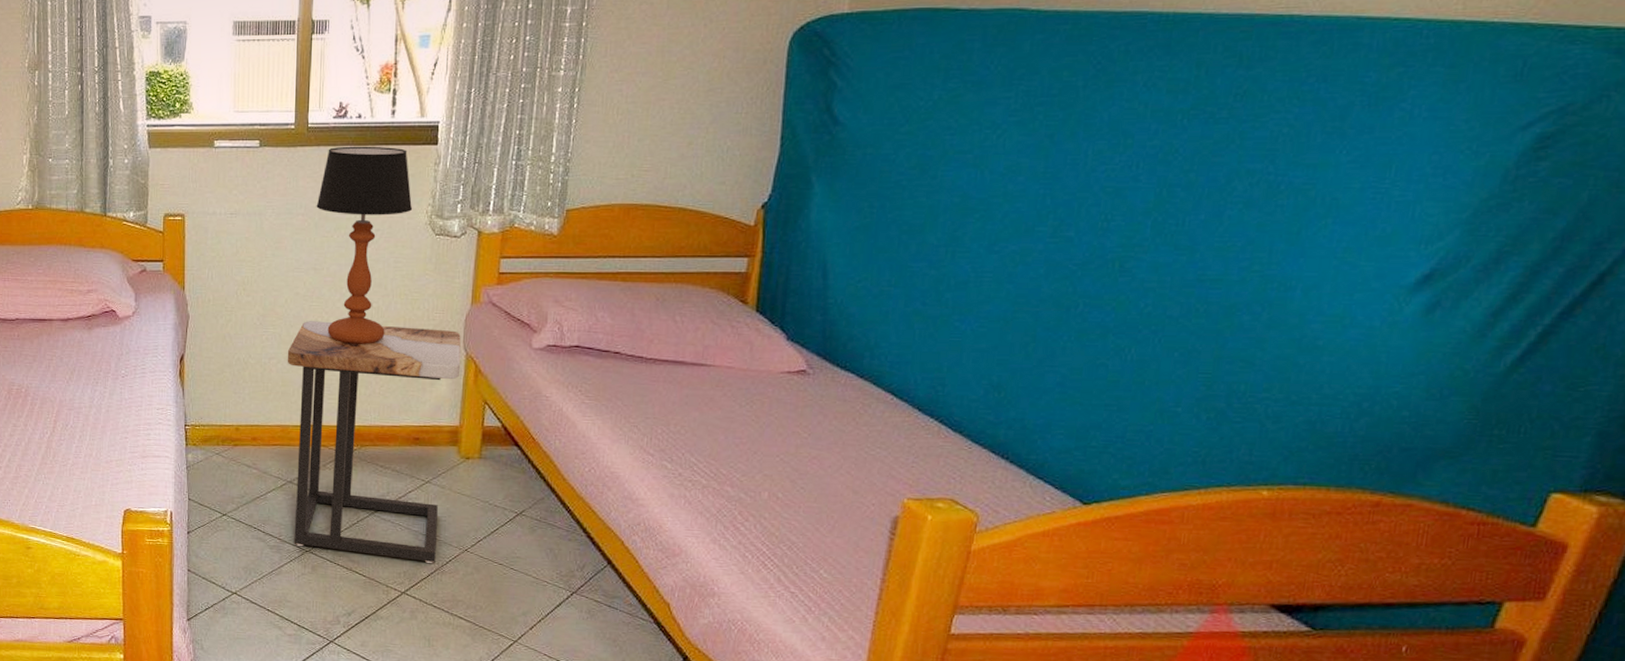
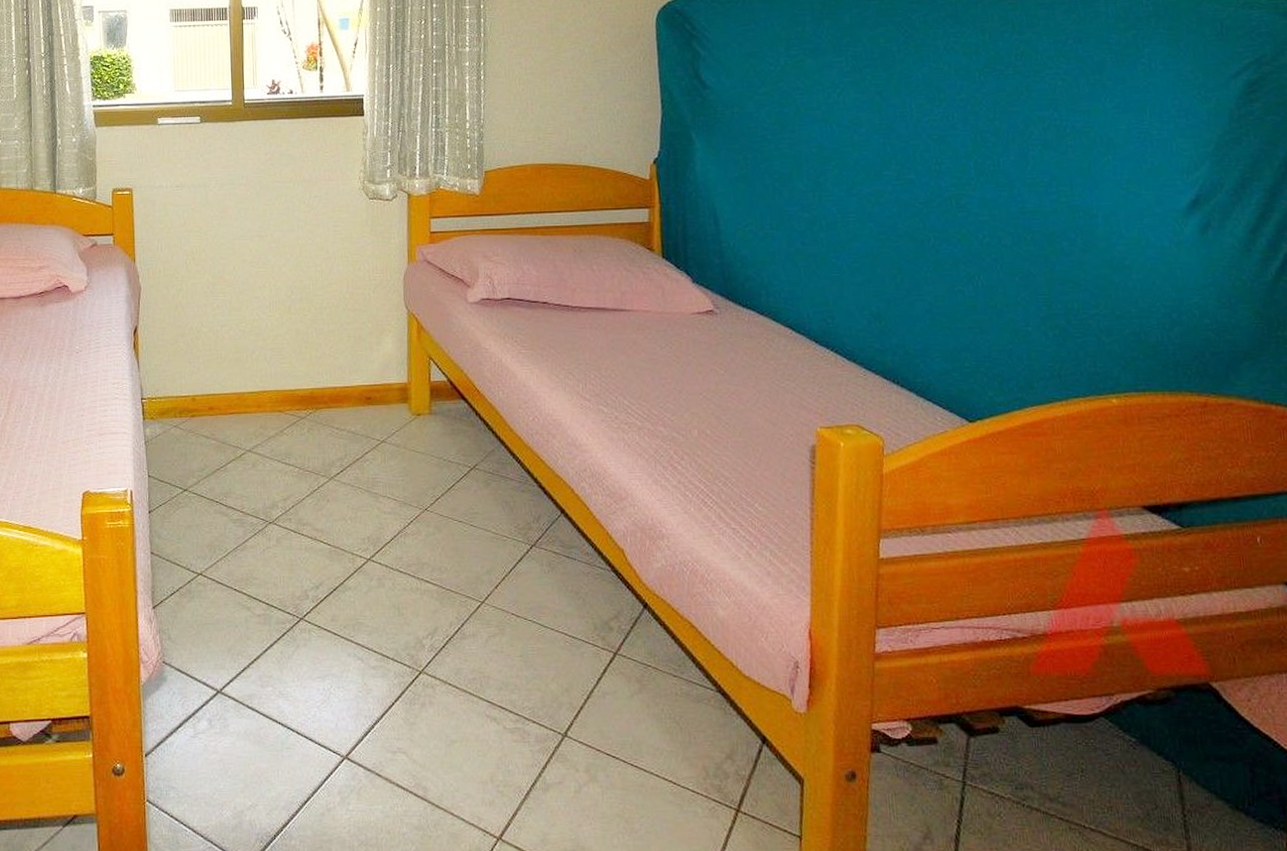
side table: present [287,321,461,563] -> none [238,286,404,526]
table lamp: present [316,146,413,344] -> none [257,119,347,307]

